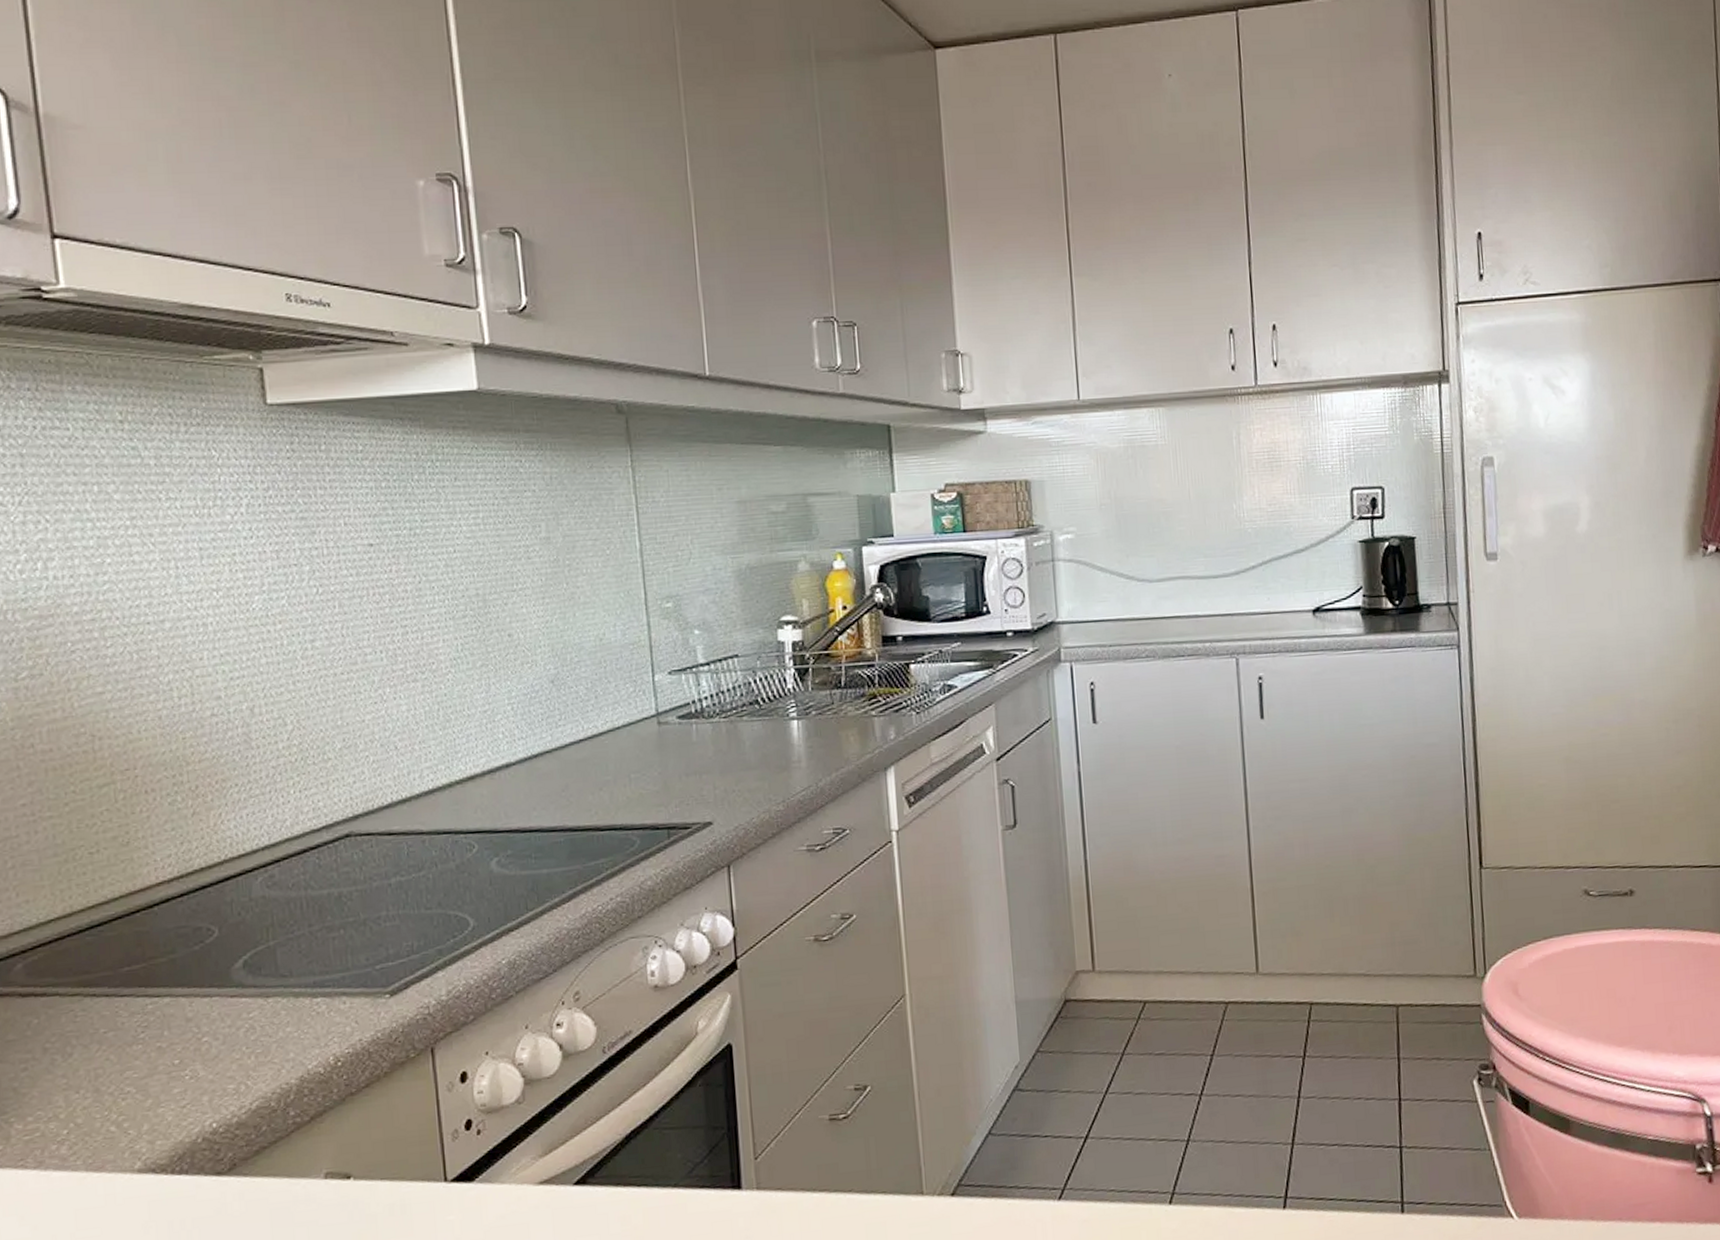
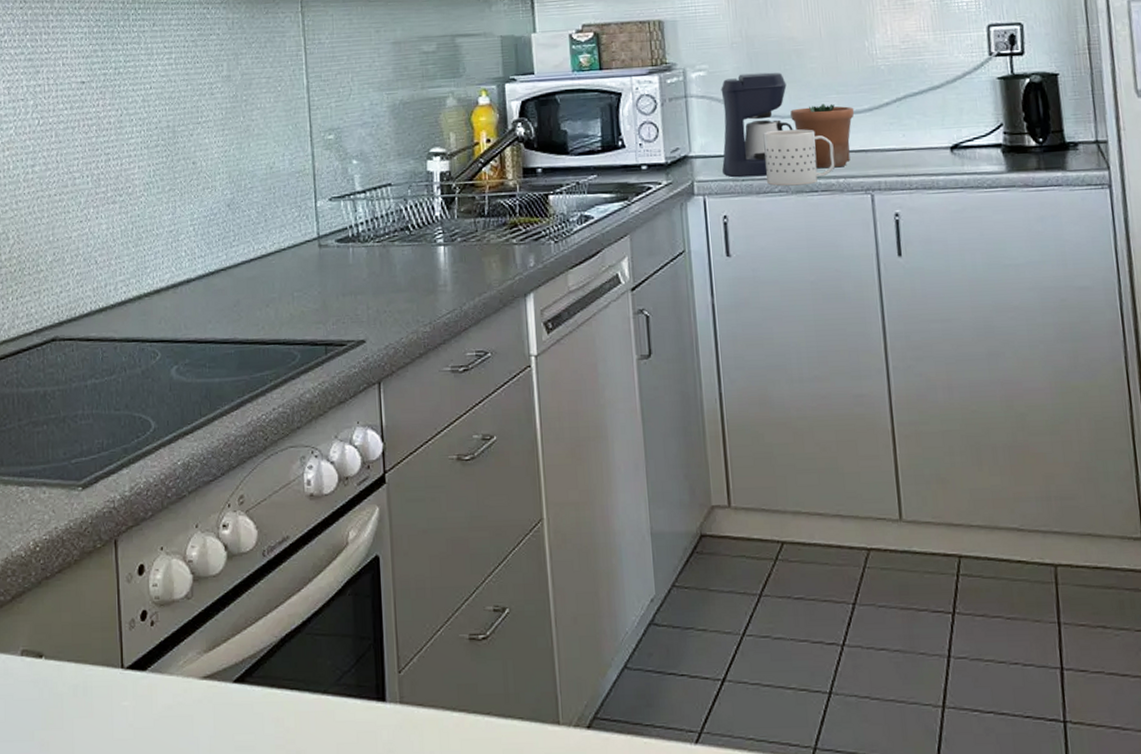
coffee maker: none [1089,535,1161,644] -> present [721,72,793,178]
mug: none [1131,593,1202,652] -> present [763,129,835,187]
planter: none [1158,567,1222,633] -> present [790,103,855,169]

